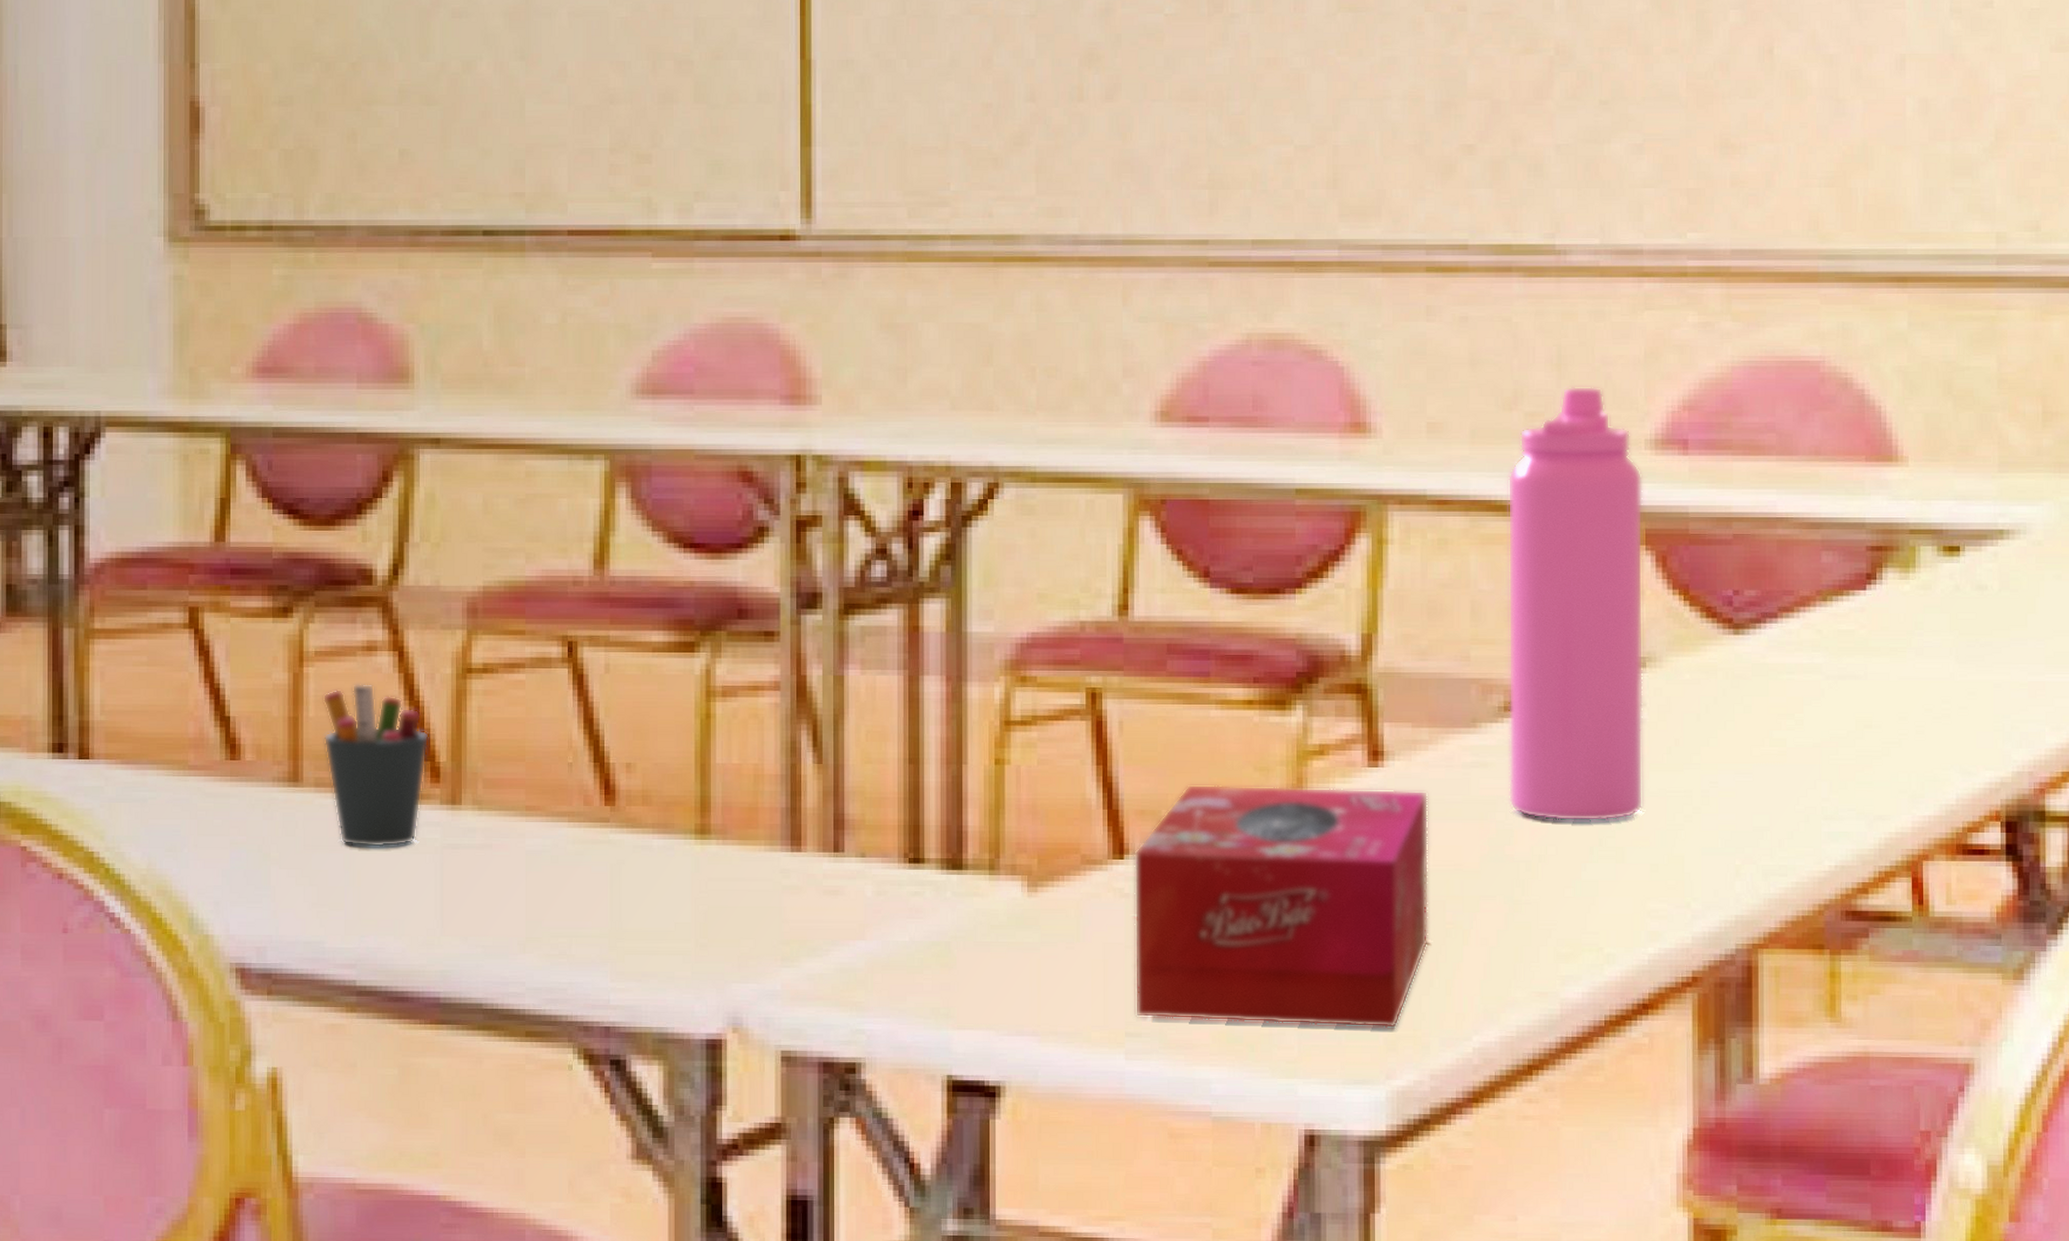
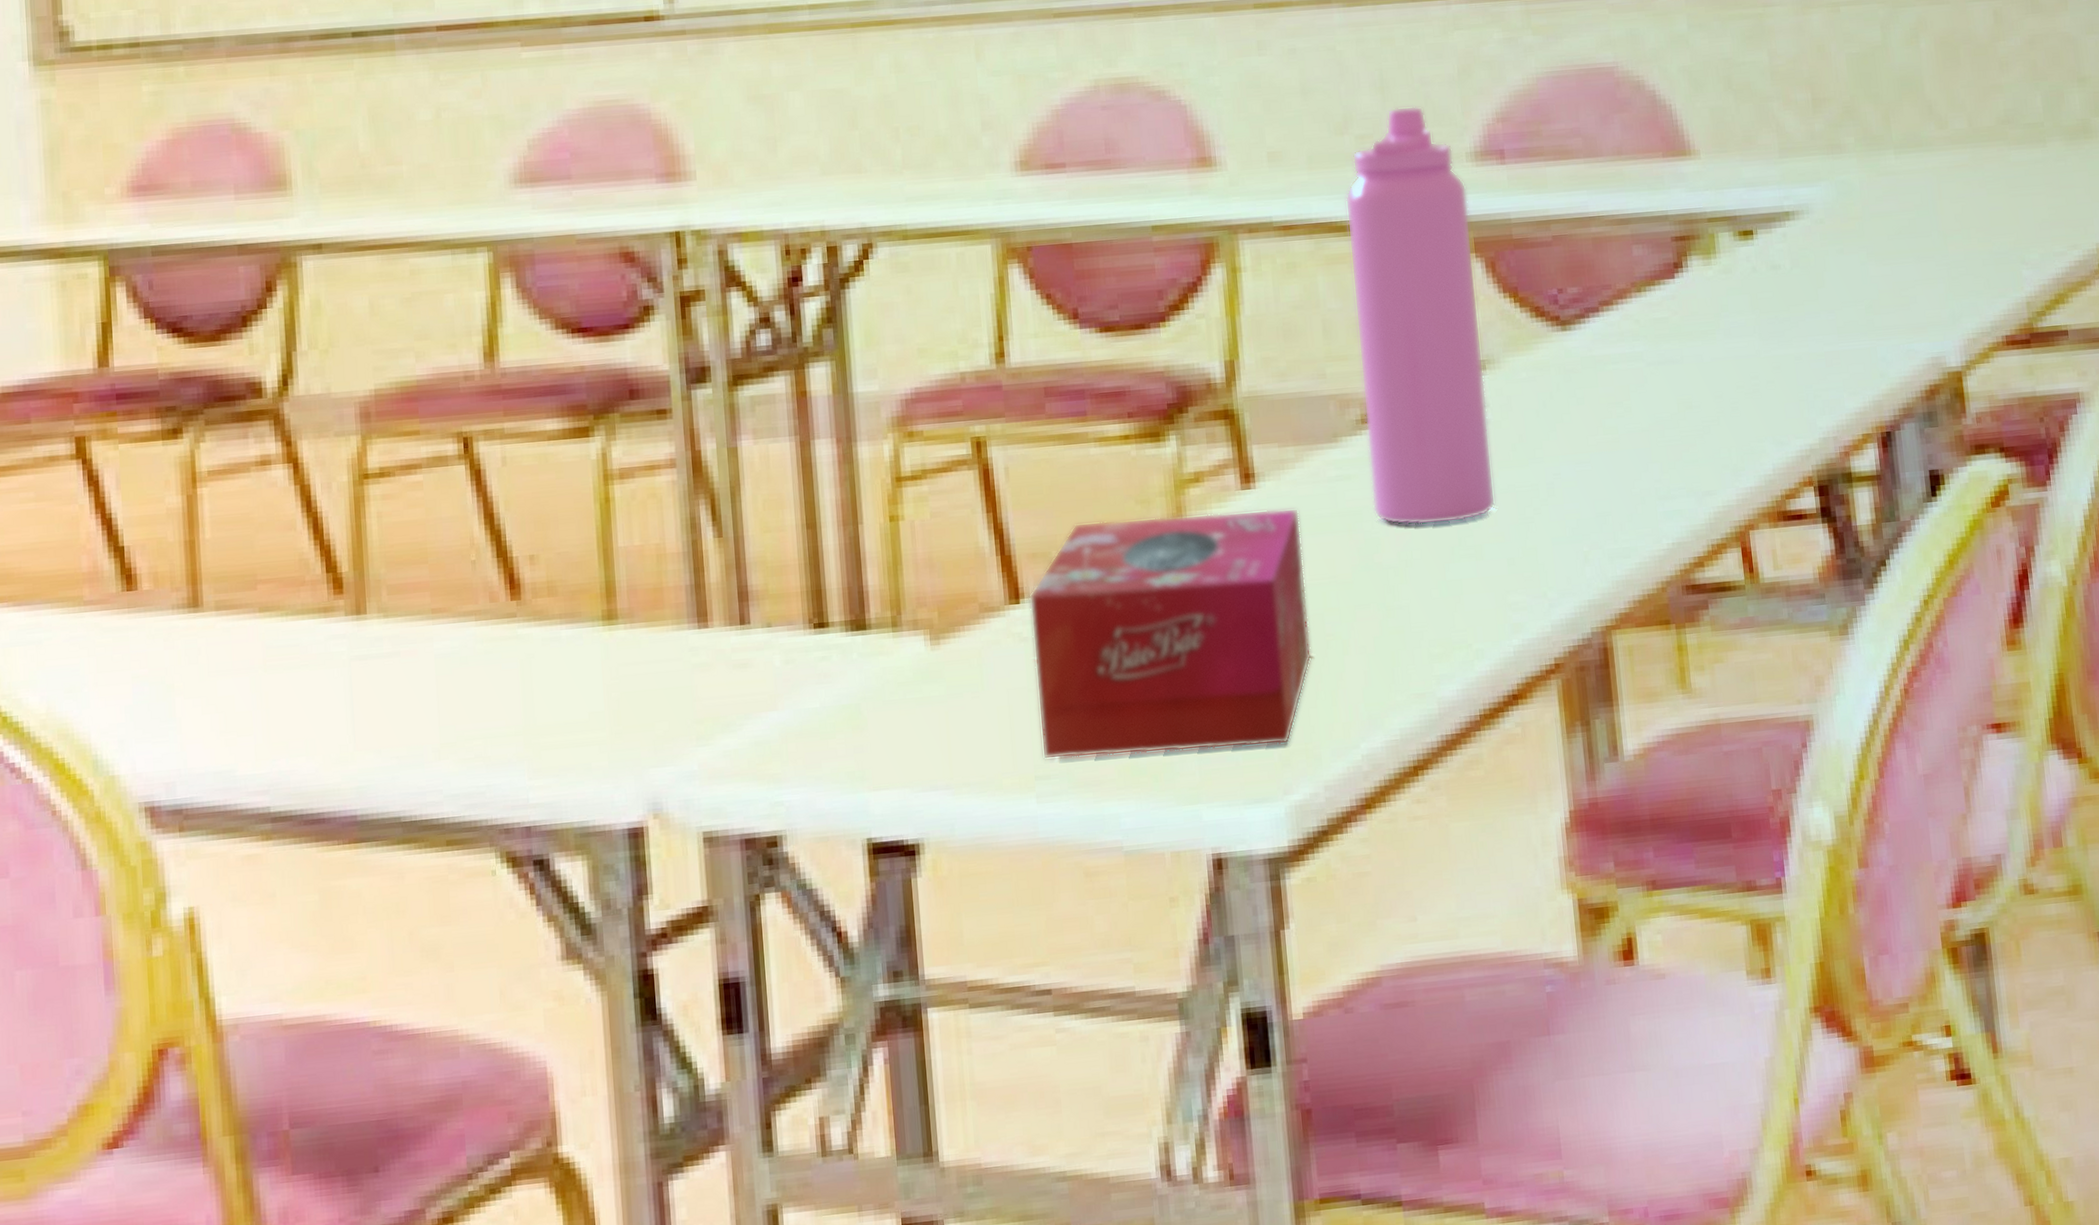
pen holder: present [322,683,429,848] -> none [218,499,330,668]

